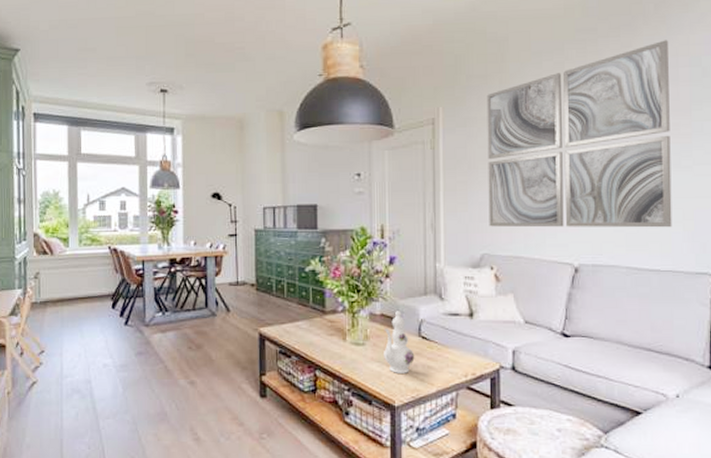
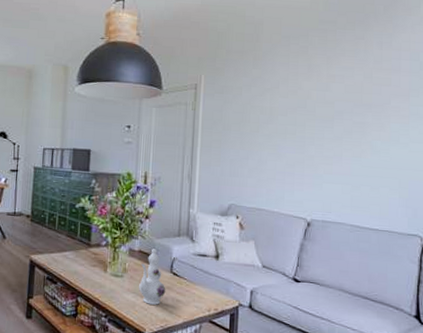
wall art: present [486,40,672,228] -> none [237,36,393,194]

